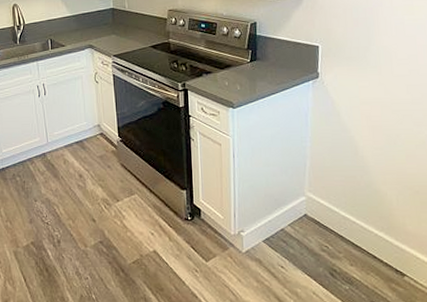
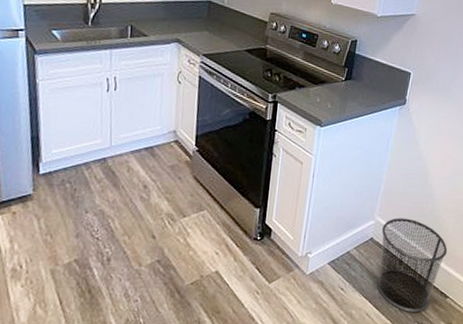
waste bin: none [315,192,395,291] -> present [377,218,448,312]

